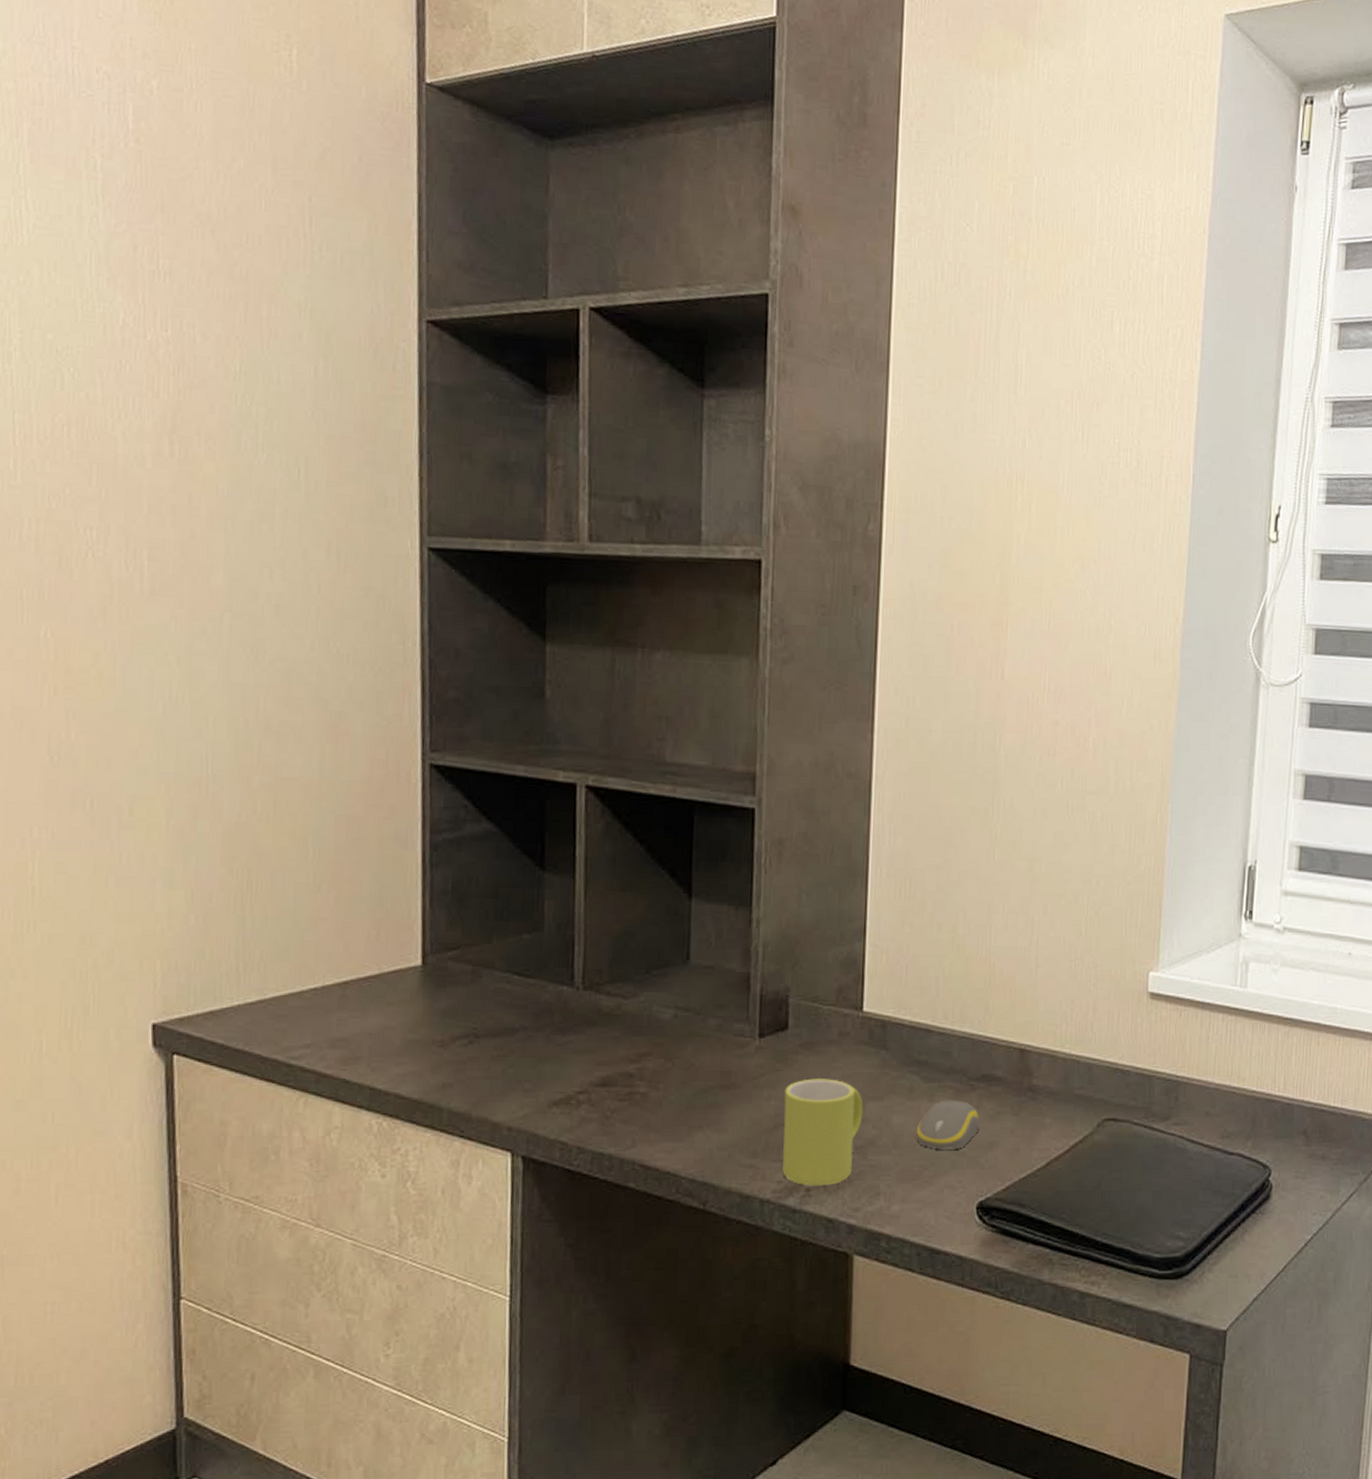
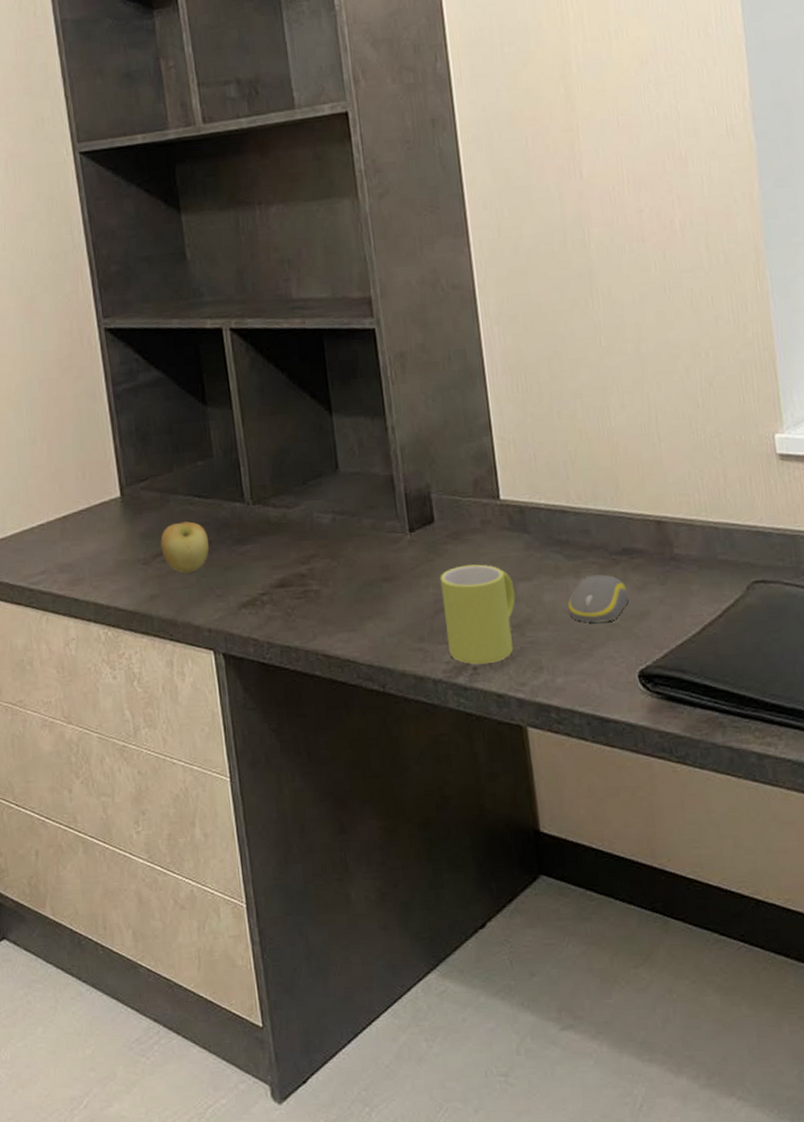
apple: none [464,1002,523,1061] -> present [160,521,209,573]

